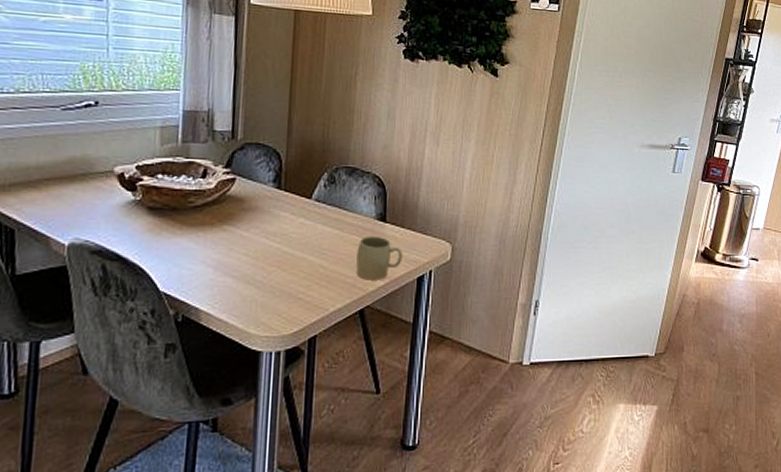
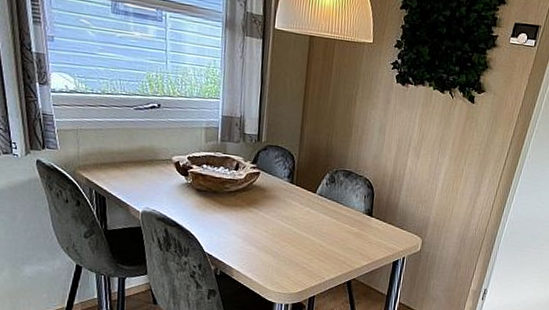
mug: present [356,235,403,280] -> none [346,226,383,261]

